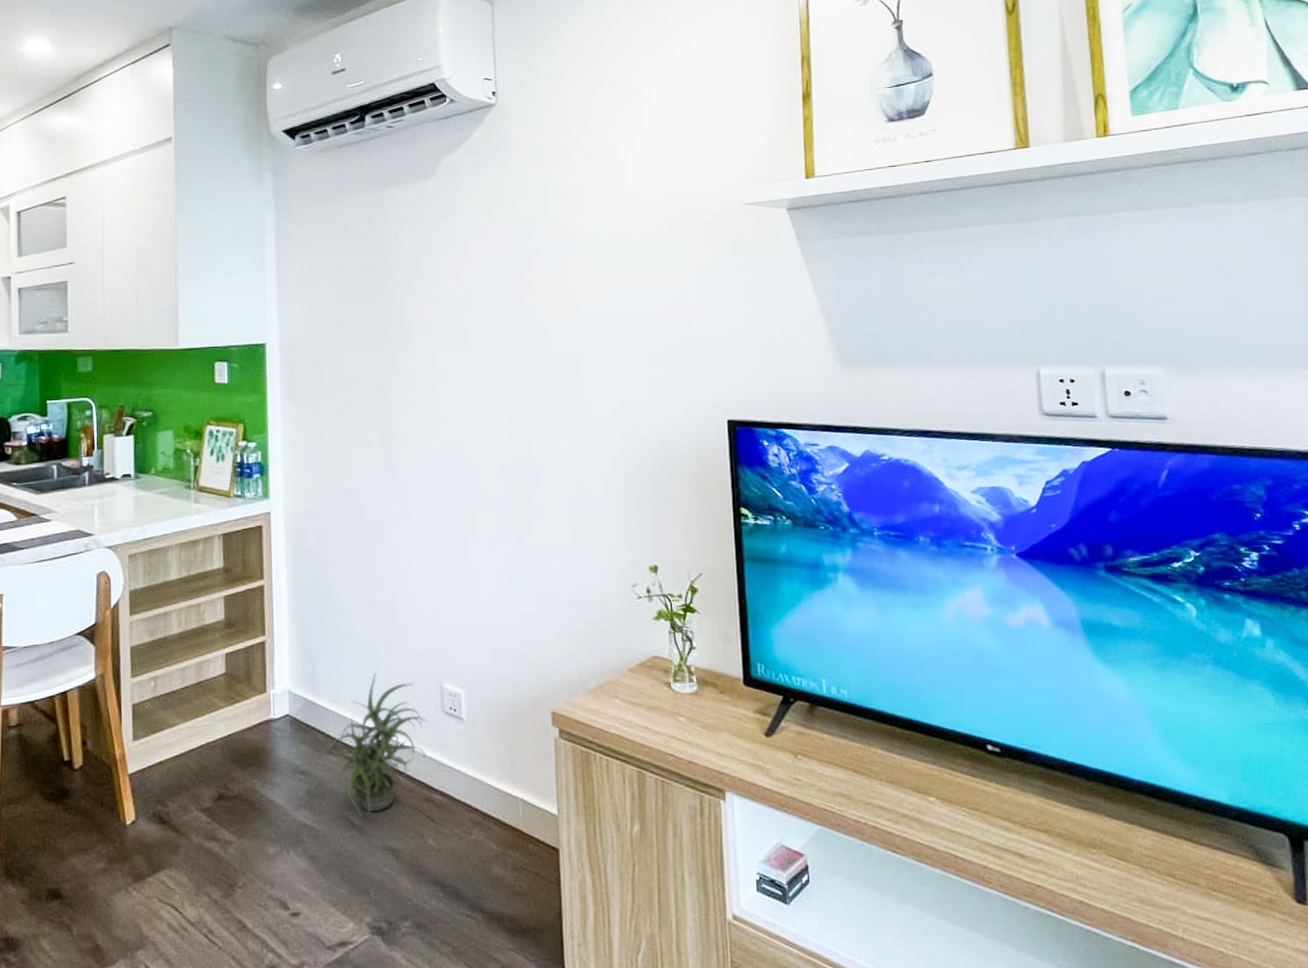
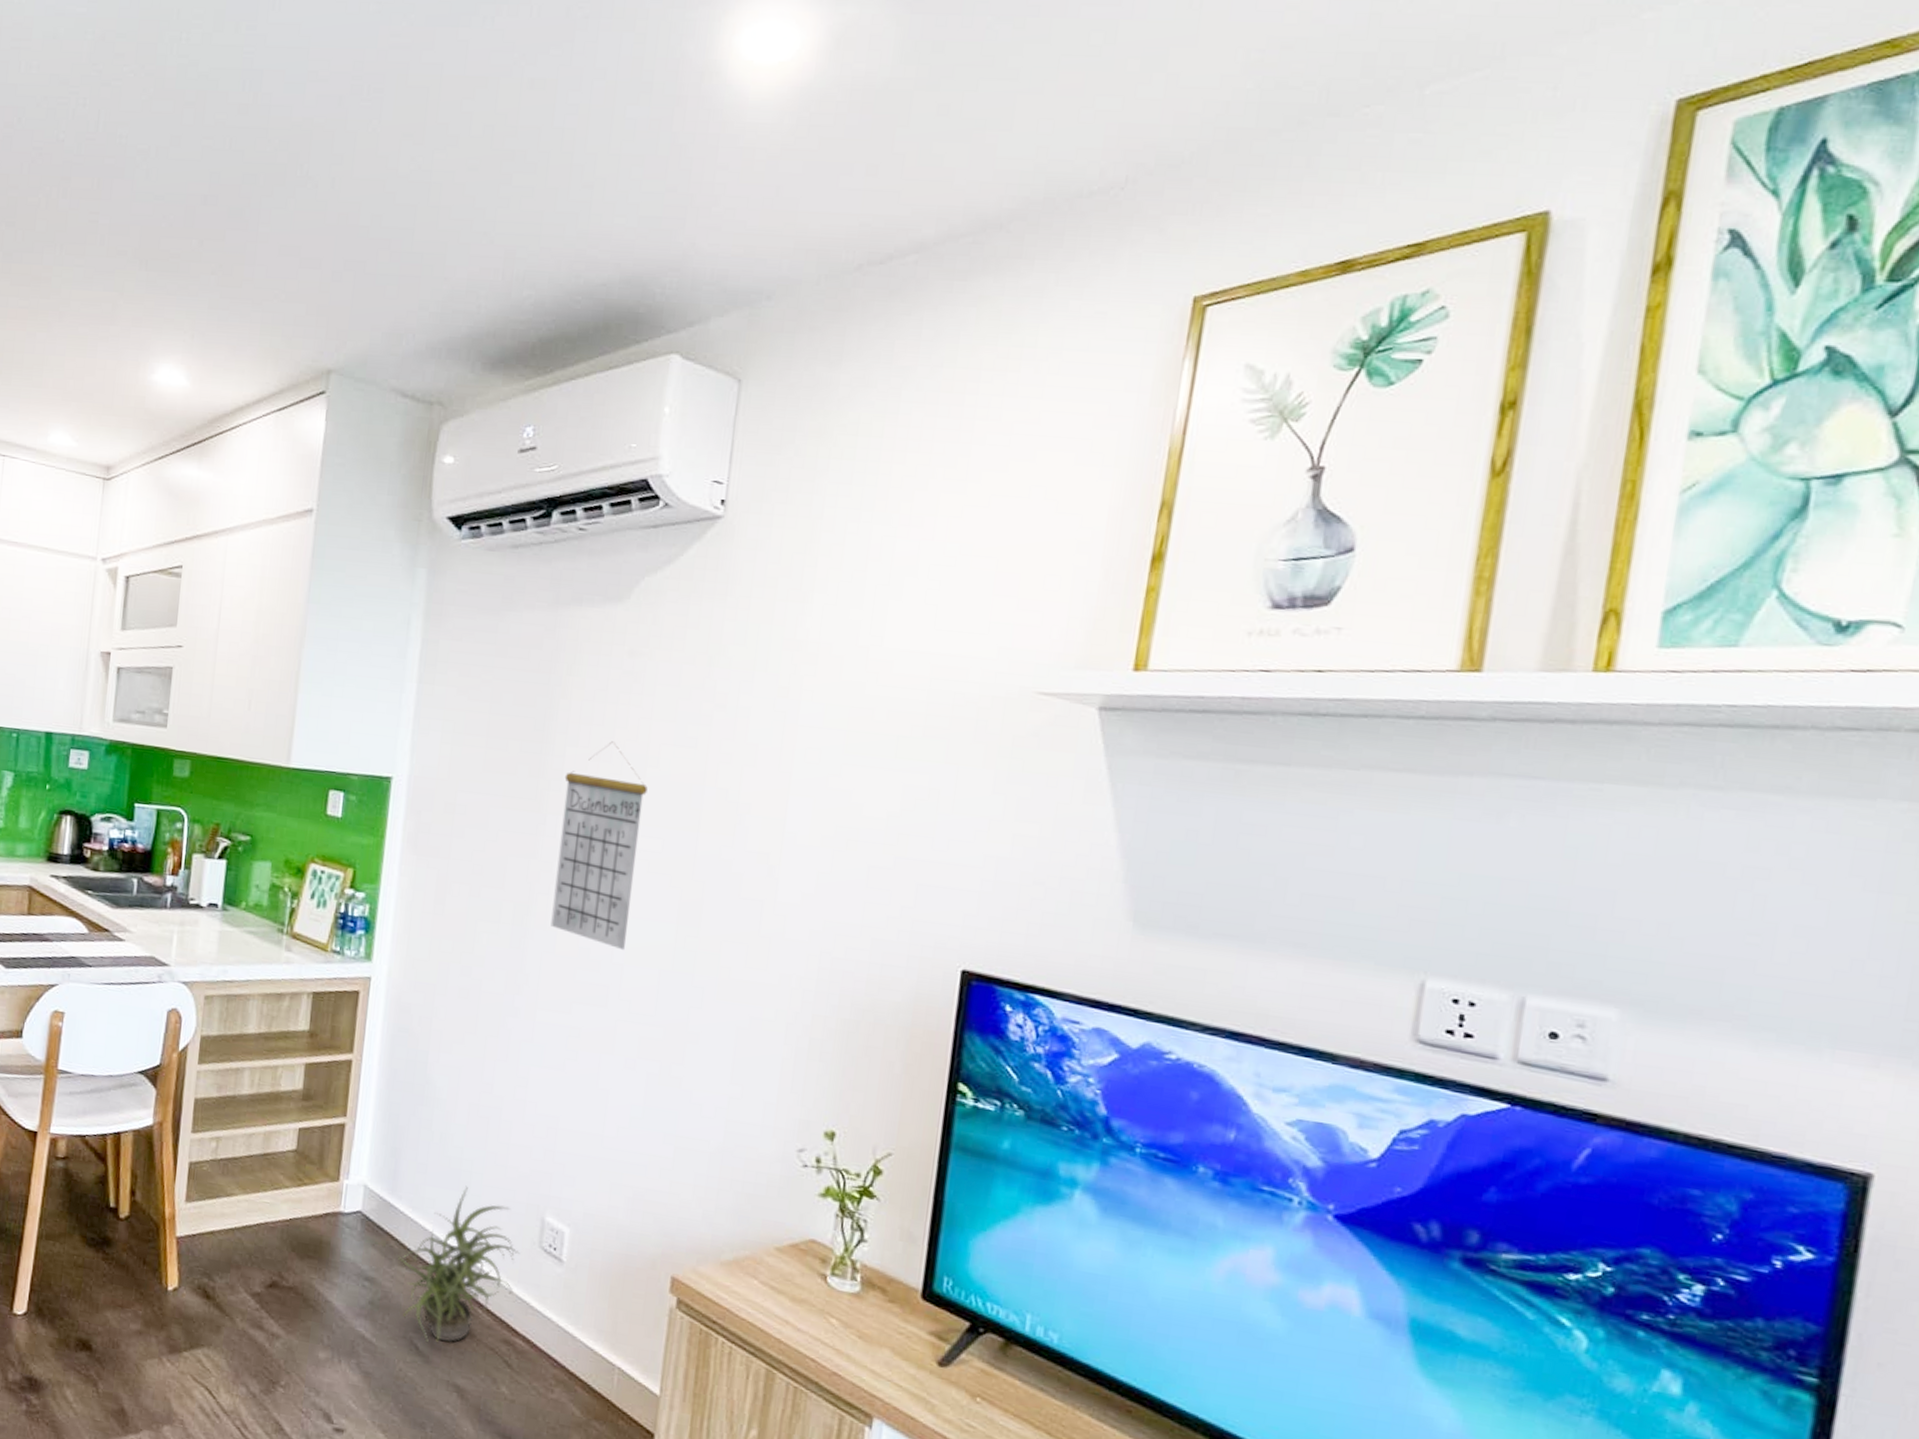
calendar: none [405,287,473,452] -> present [550,741,648,951]

